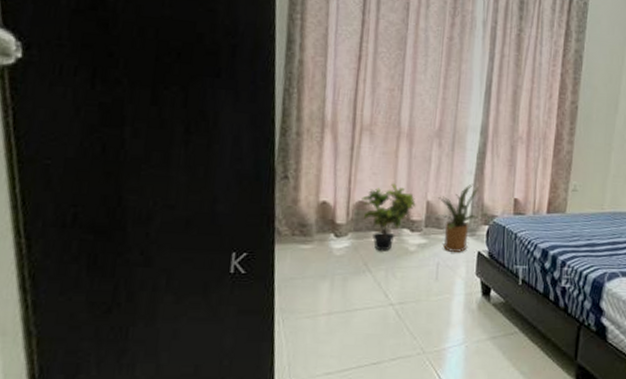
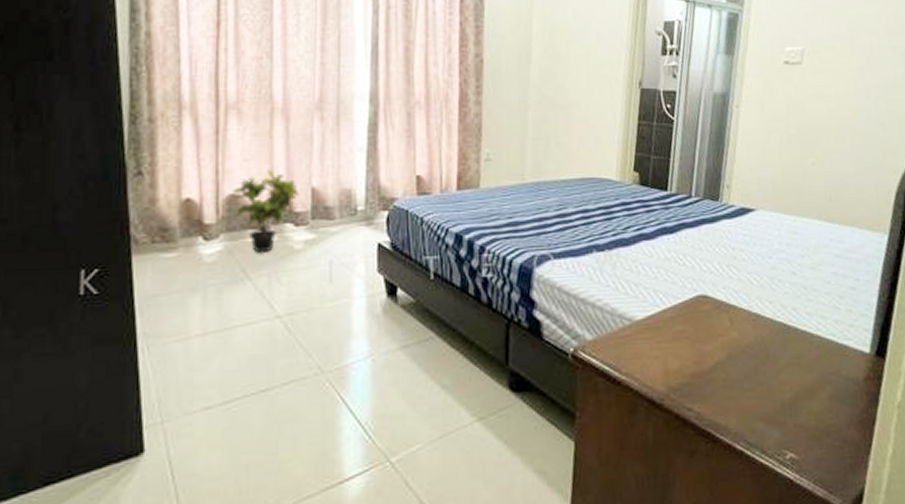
house plant: present [437,183,479,252] -> none [324,162,374,247]

